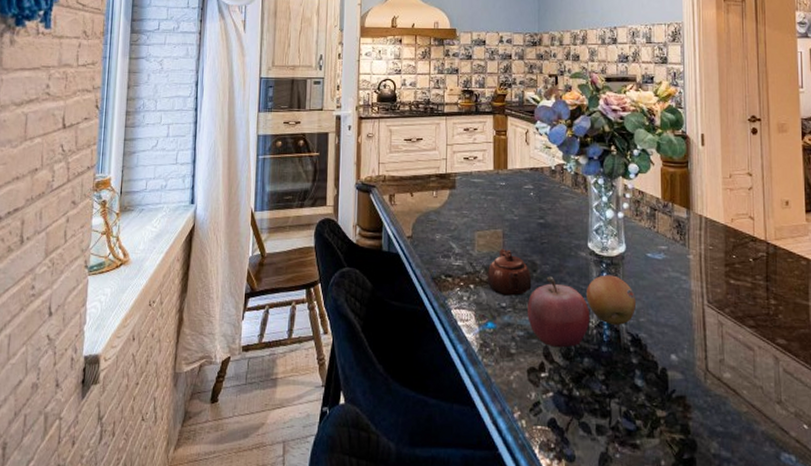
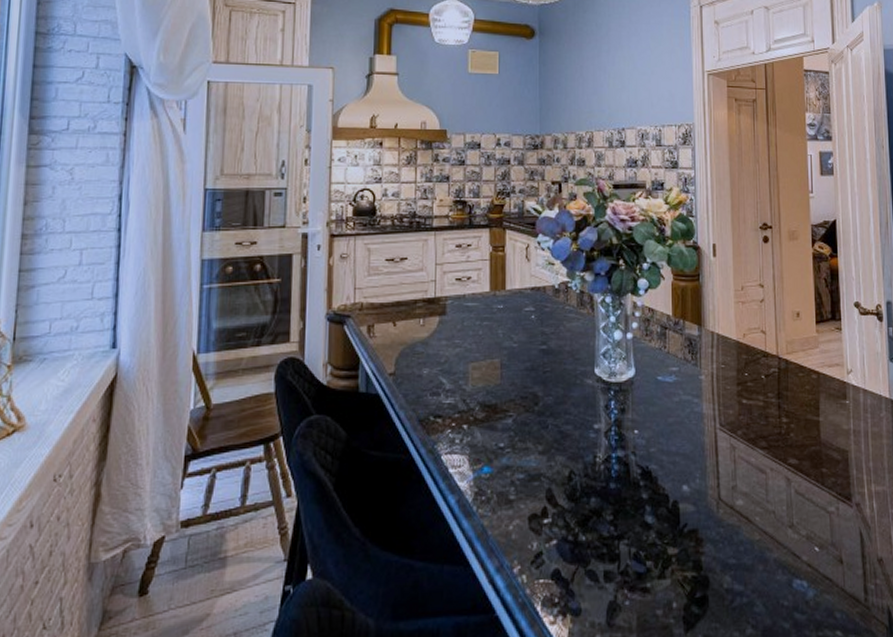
teapot: present [487,248,532,296] -> none [482,380,533,435]
fruit: present [528,276,590,348] -> none [529,409,598,489]
fruit: present [587,275,637,325] -> none [593,403,647,458]

